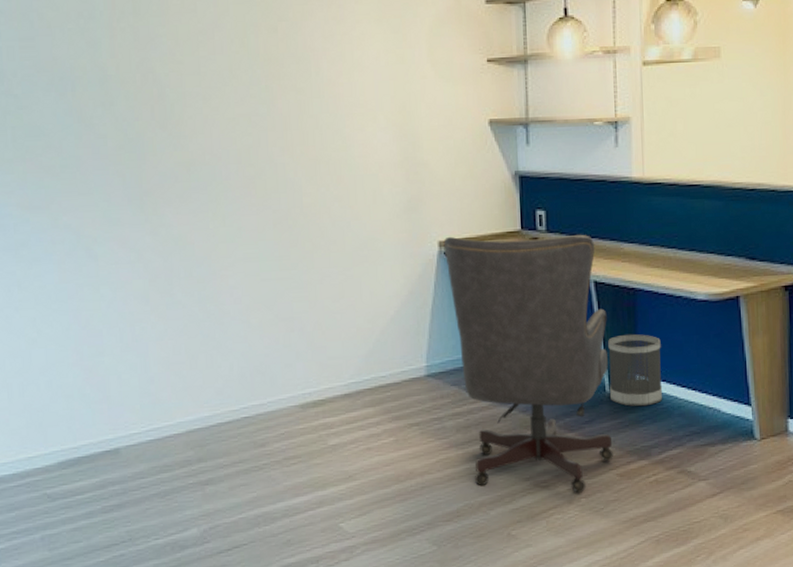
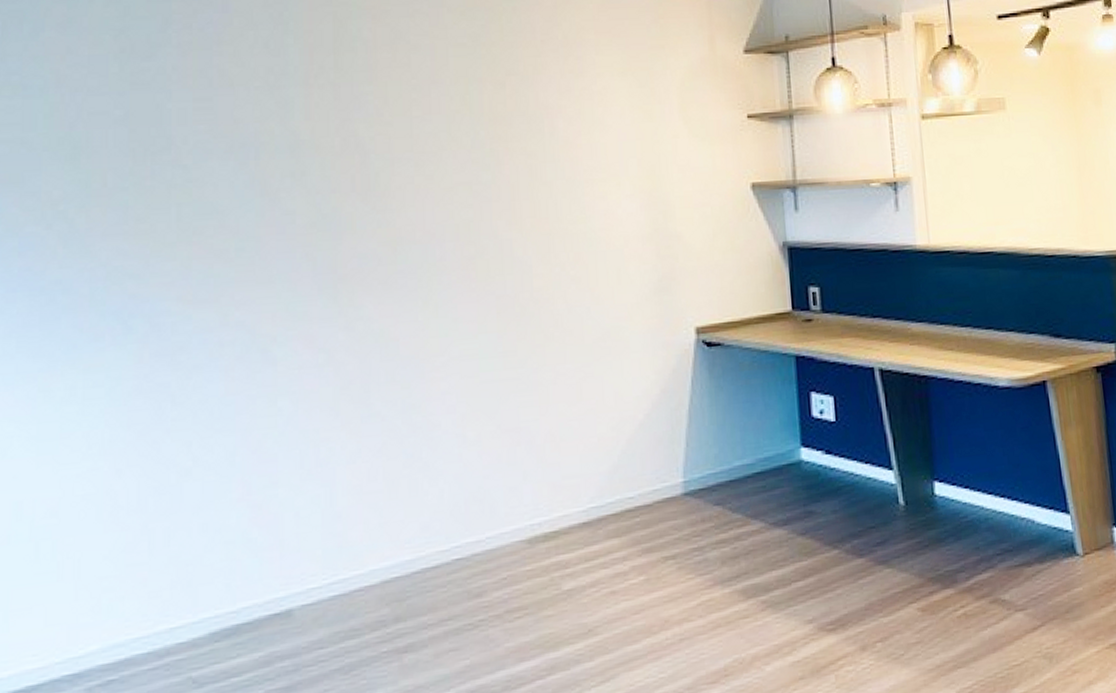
chair: present [443,234,613,493] -> none [701,313,912,636]
wastebasket: present [608,334,663,407] -> none [899,431,966,521]

